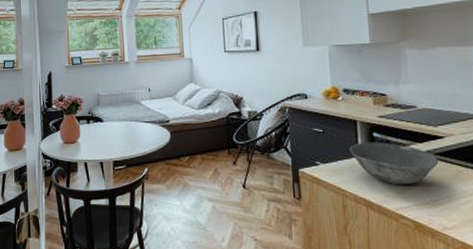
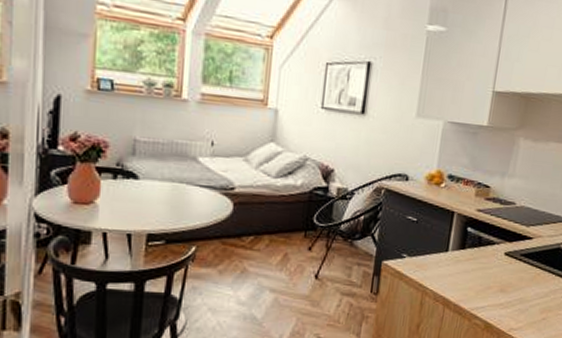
bowl: present [350,142,439,185] -> none [440,236,523,285]

